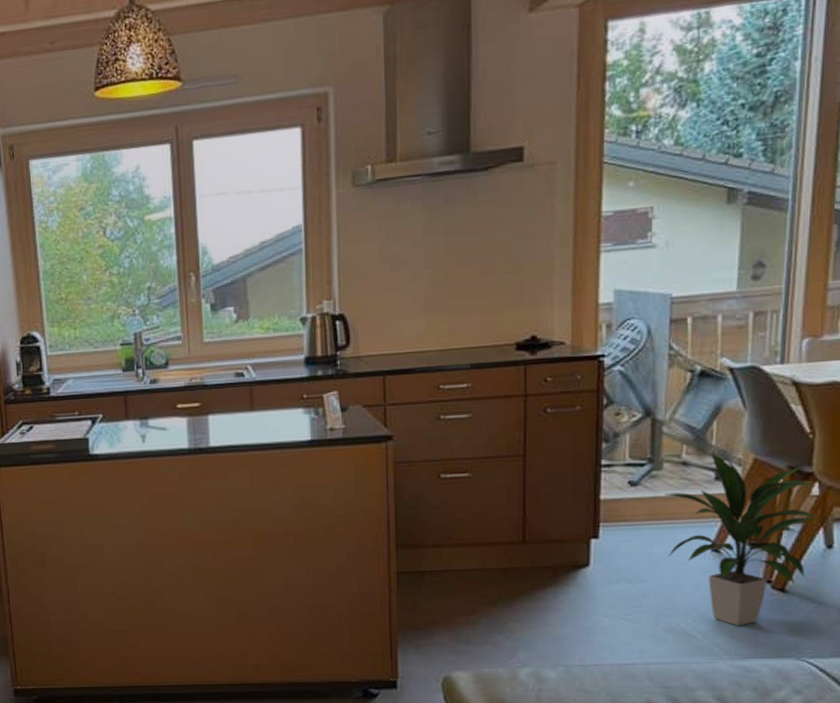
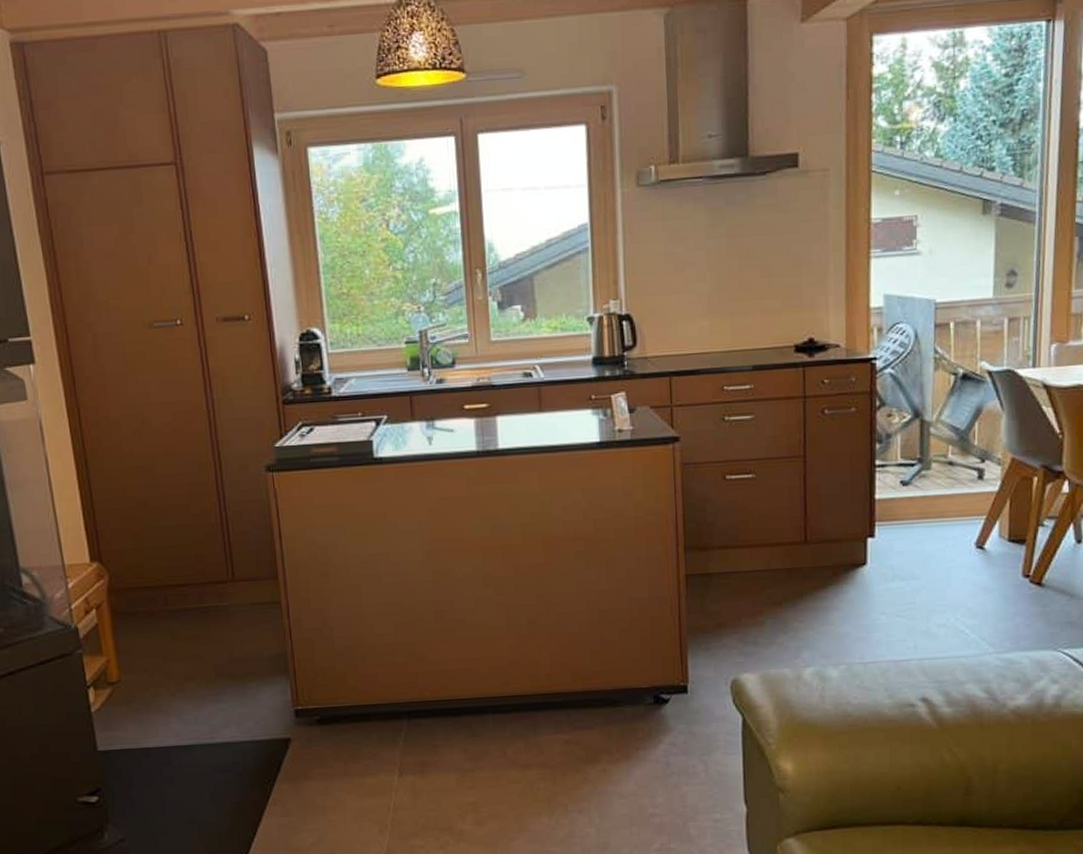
indoor plant: present [665,451,819,626] -> none [934,451,1069,619]

